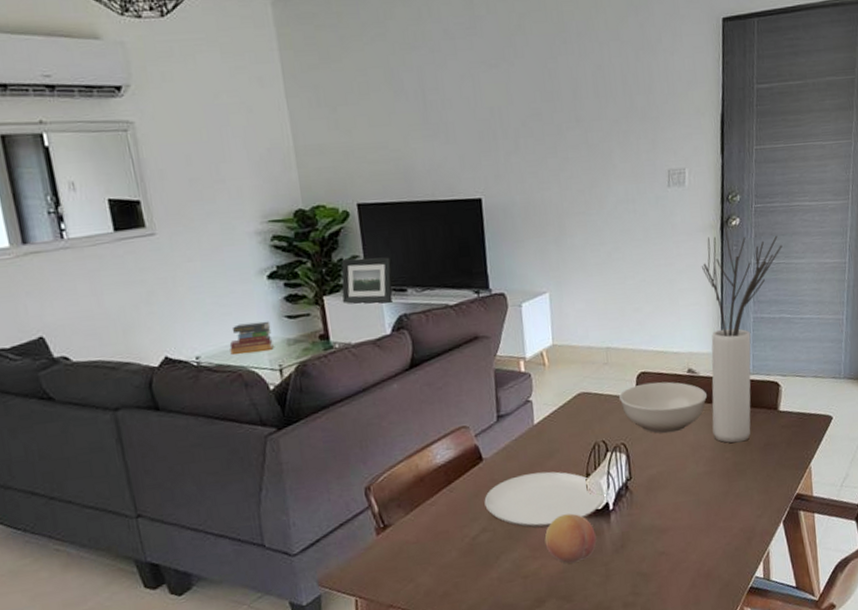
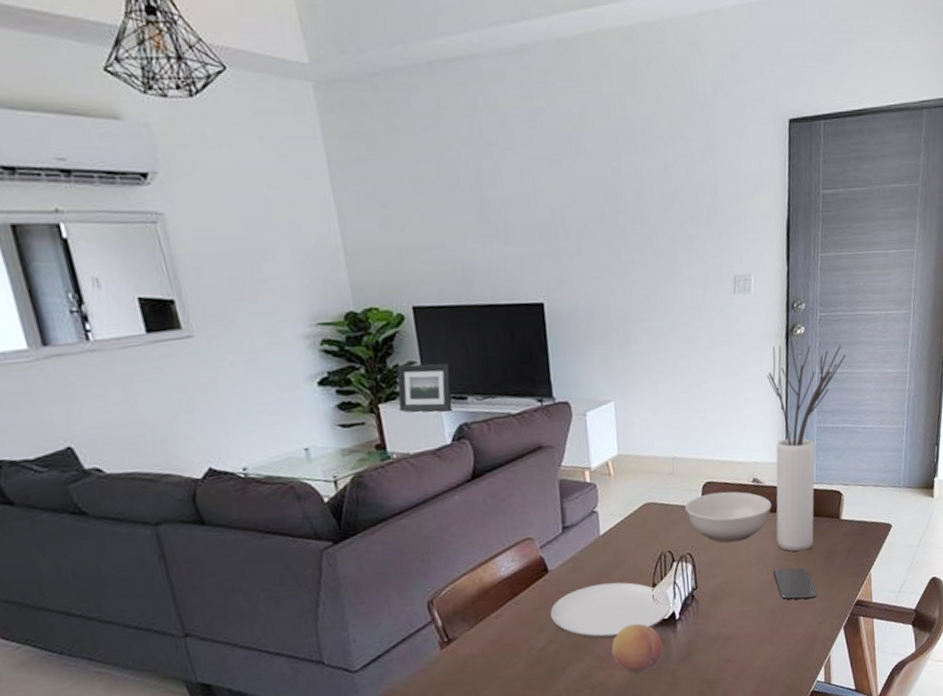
books: present [229,321,274,354] -> none [279,430,327,465]
smartphone: none [708,459,755,492] -> present [773,568,817,600]

